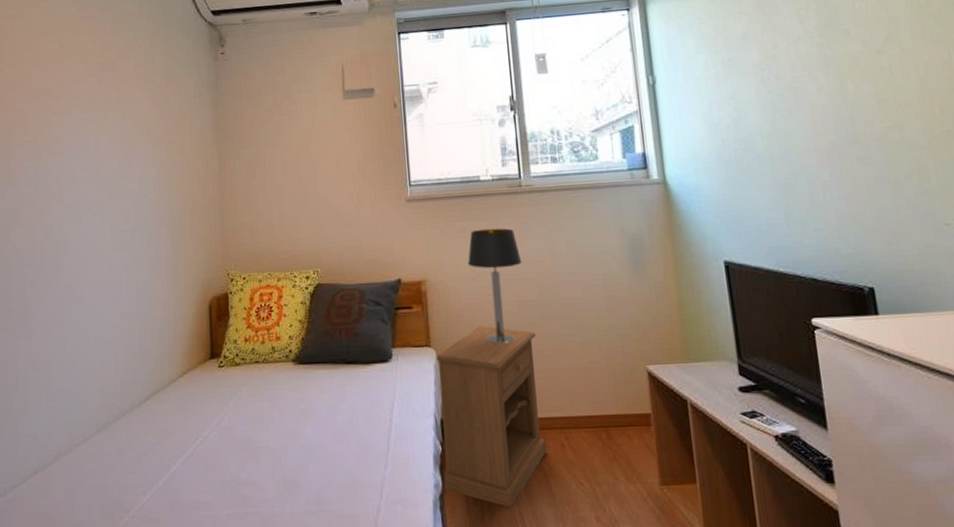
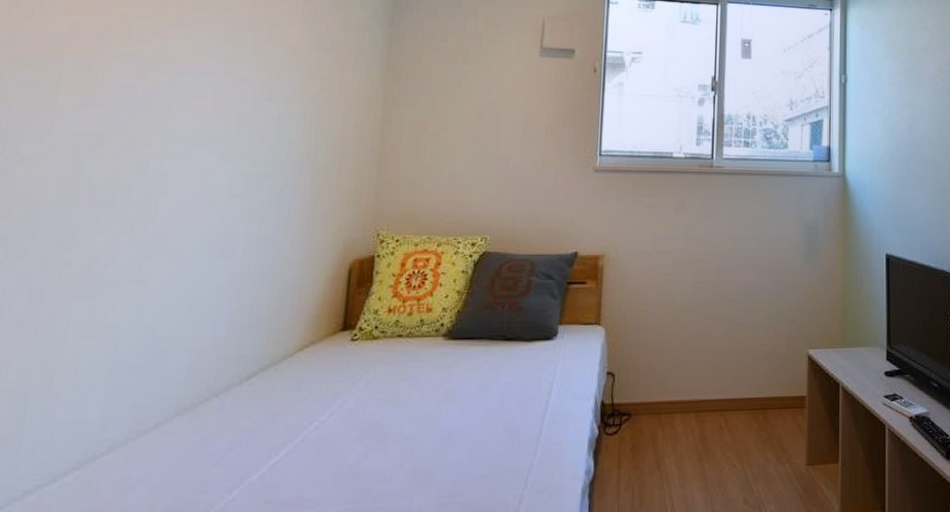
nightstand: present [437,326,547,508] -> none [596,305,709,492]
table lamp: present [468,228,522,344] -> none [650,206,704,325]

